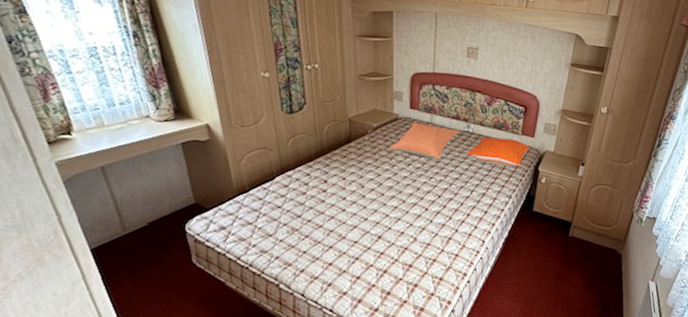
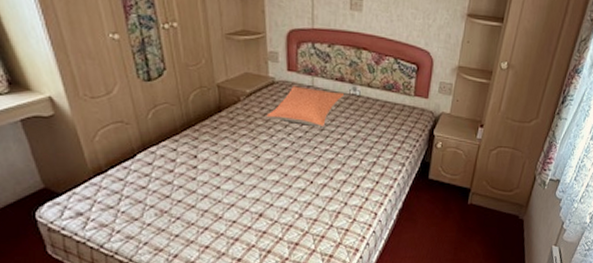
pillow: present [466,137,531,167] -> none [353,99,425,132]

